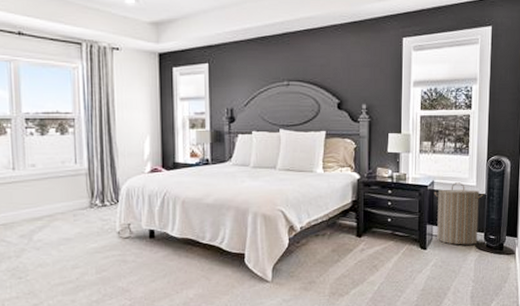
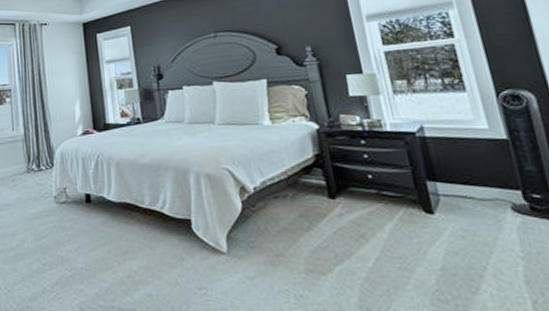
laundry hamper: present [434,182,485,245] -> none [426,126,514,208]

